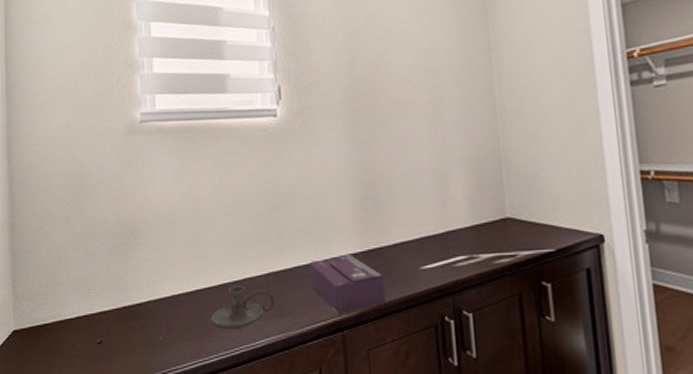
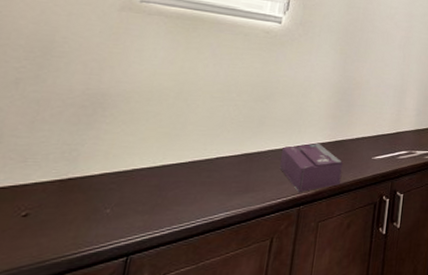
candle holder: present [211,285,274,331] -> none [171,163,243,204]

